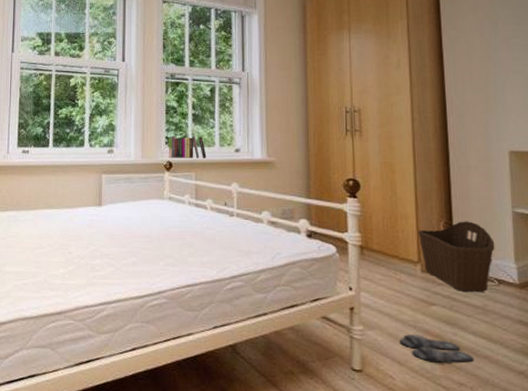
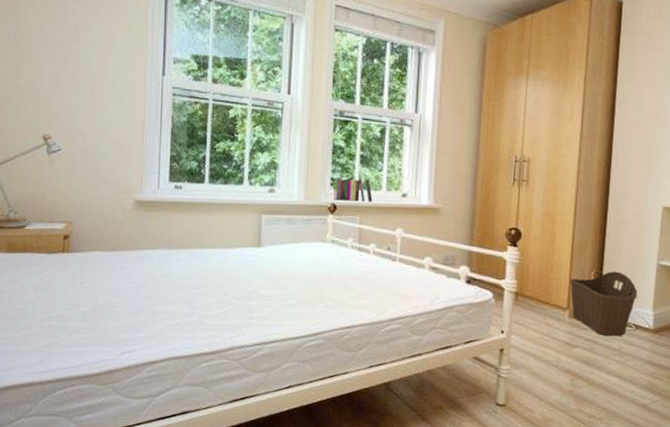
slippers: present [400,333,474,363] -> none [542,372,605,398]

